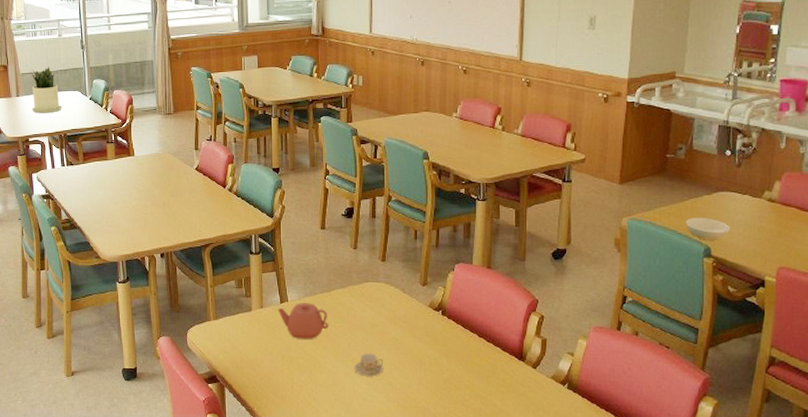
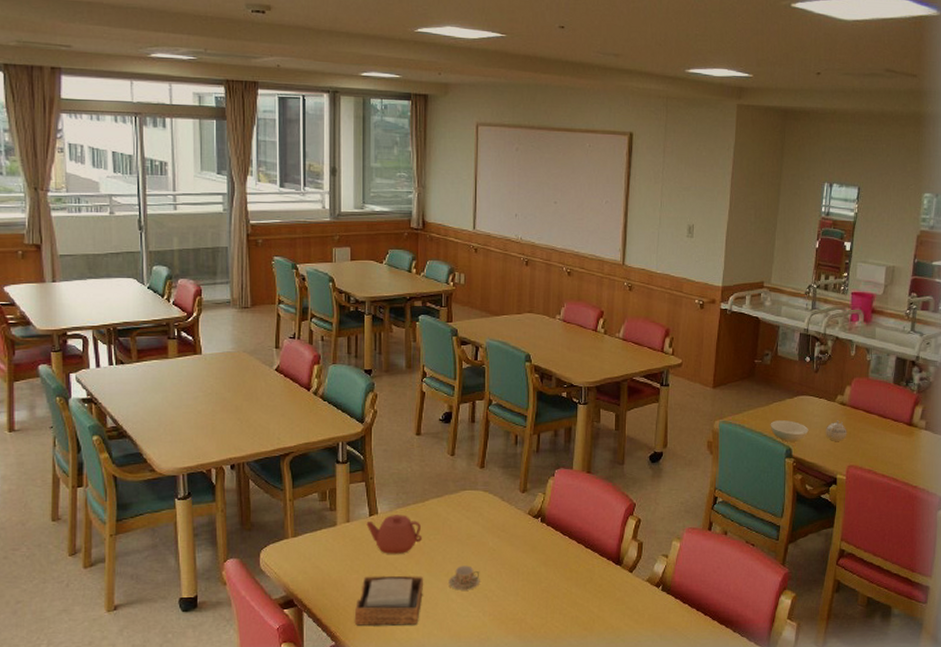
planter: present [30,67,62,114] -> none [71,248,112,303]
napkin holder: none [269,358,332,406] -> present [354,575,424,626]
teapot: none [750,218,777,241] -> present [825,420,847,441]

